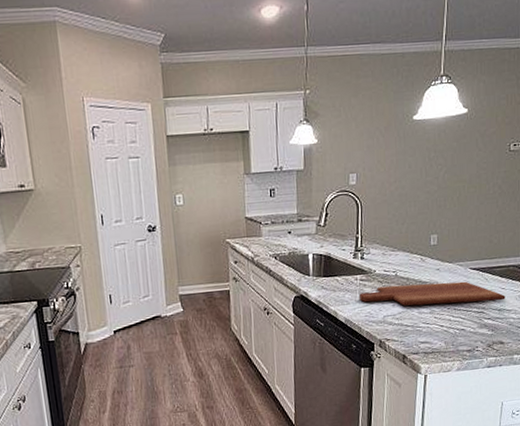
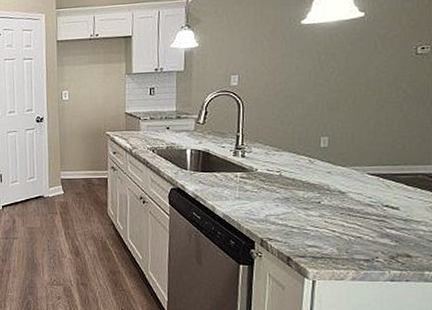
cutting board: present [359,281,506,306] -> none [239,185,413,210]

